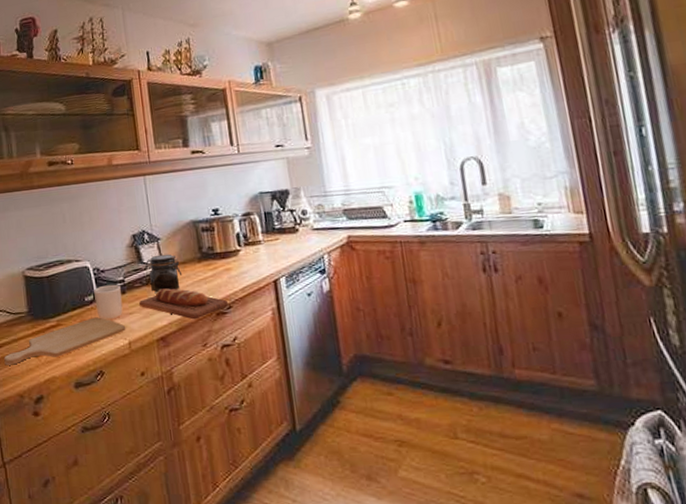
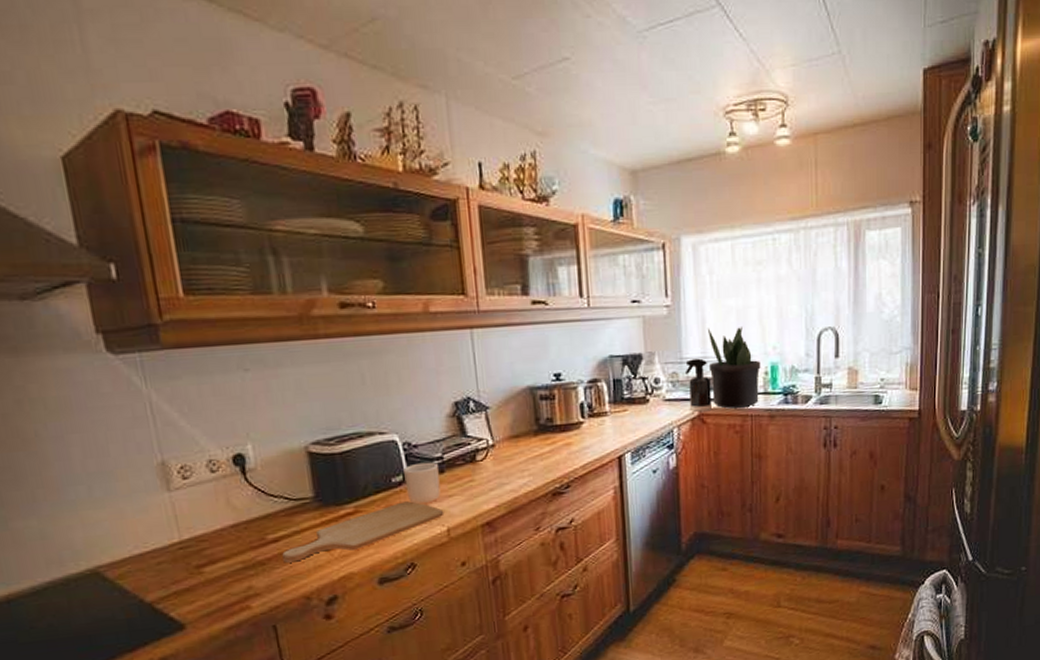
bread loaf: present [138,288,229,320] -> none [460,466,567,502]
jar: present [144,254,183,292] -> none [468,425,515,471]
spray bottle: none [329,191,360,239] -> present [684,358,712,412]
planter: none [347,162,407,236] -> present [707,327,761,409]

